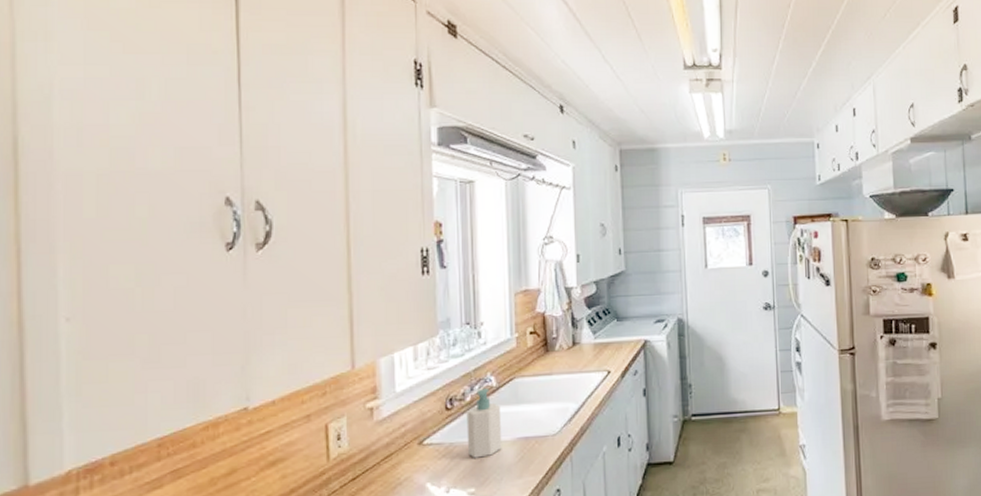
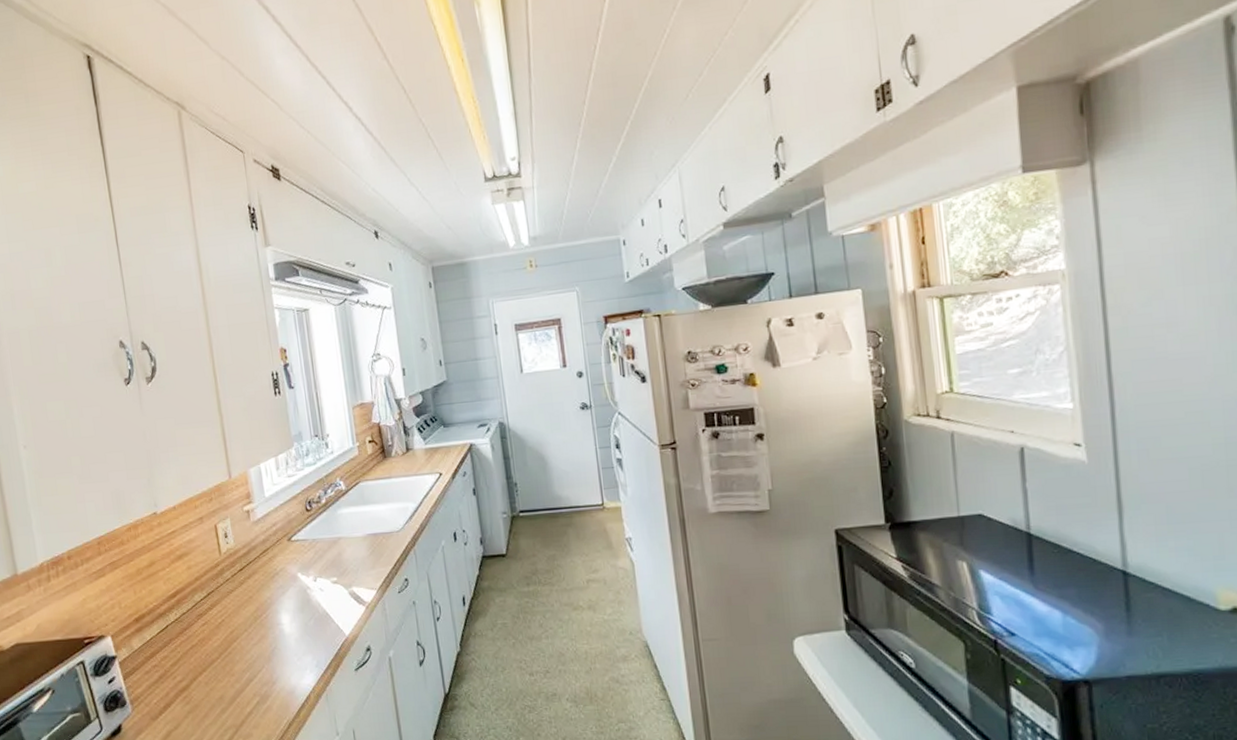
soap bottle: present [466,388,502,458] -> none [323,492,356,552]

